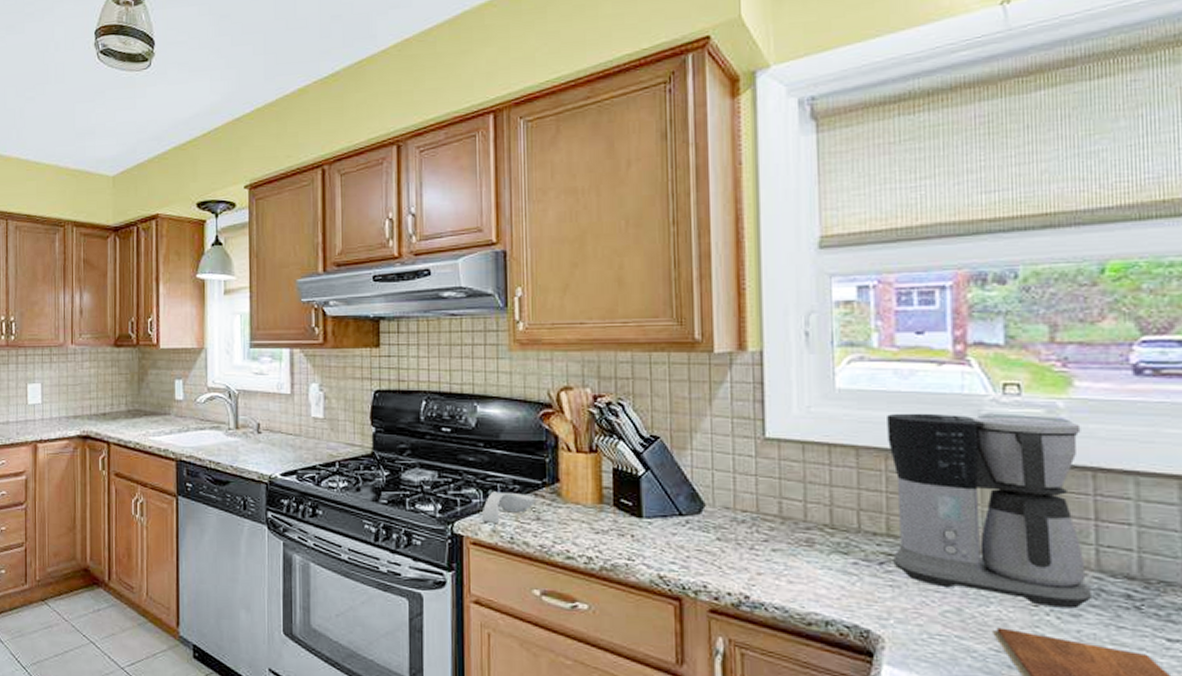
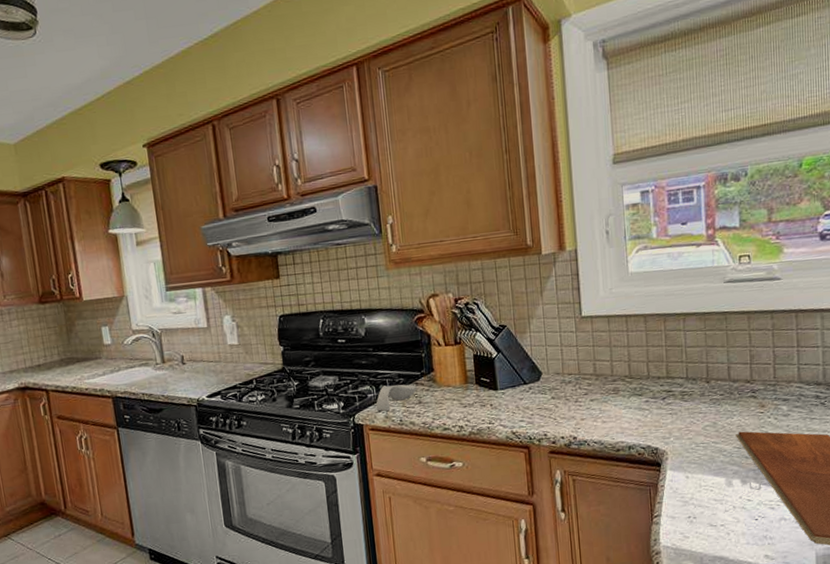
coffee maker: present [887,413,1093,609] -> none [664,278,796,412]

